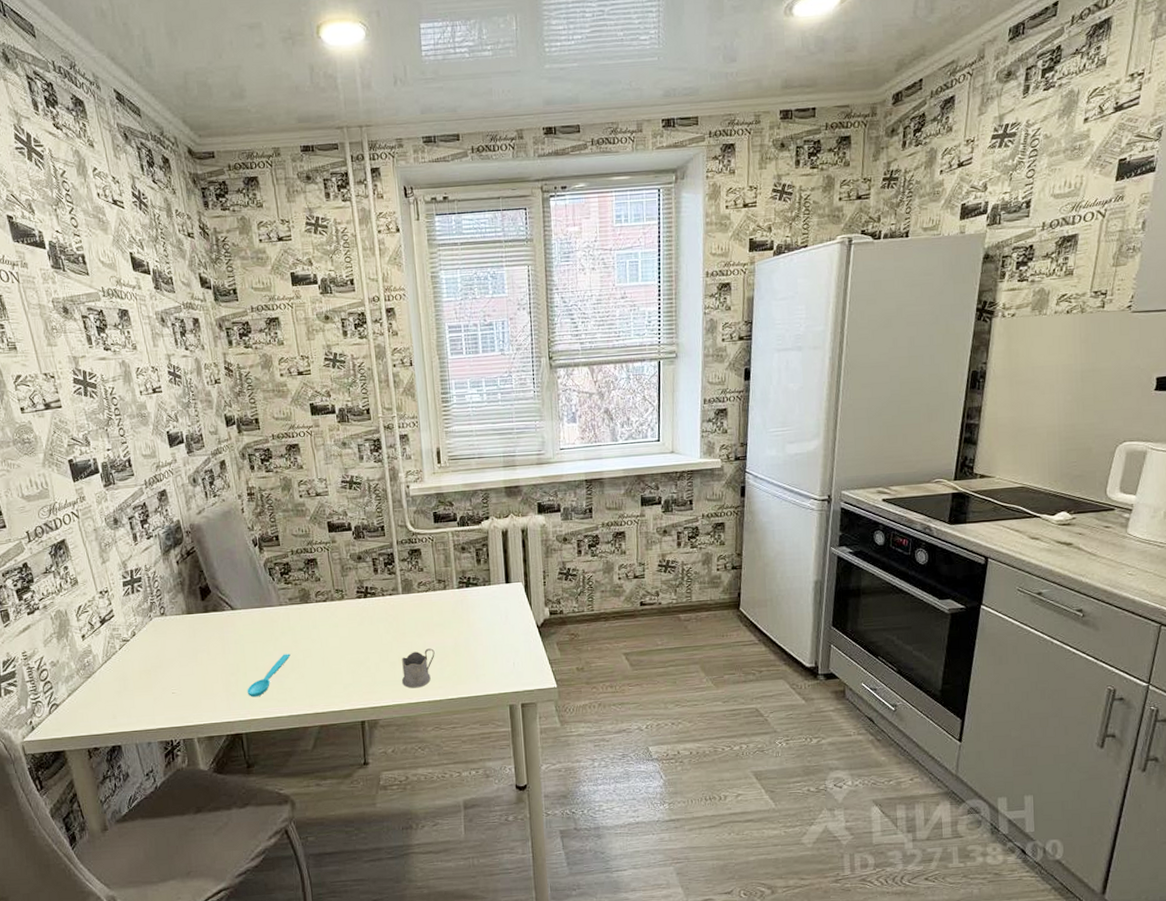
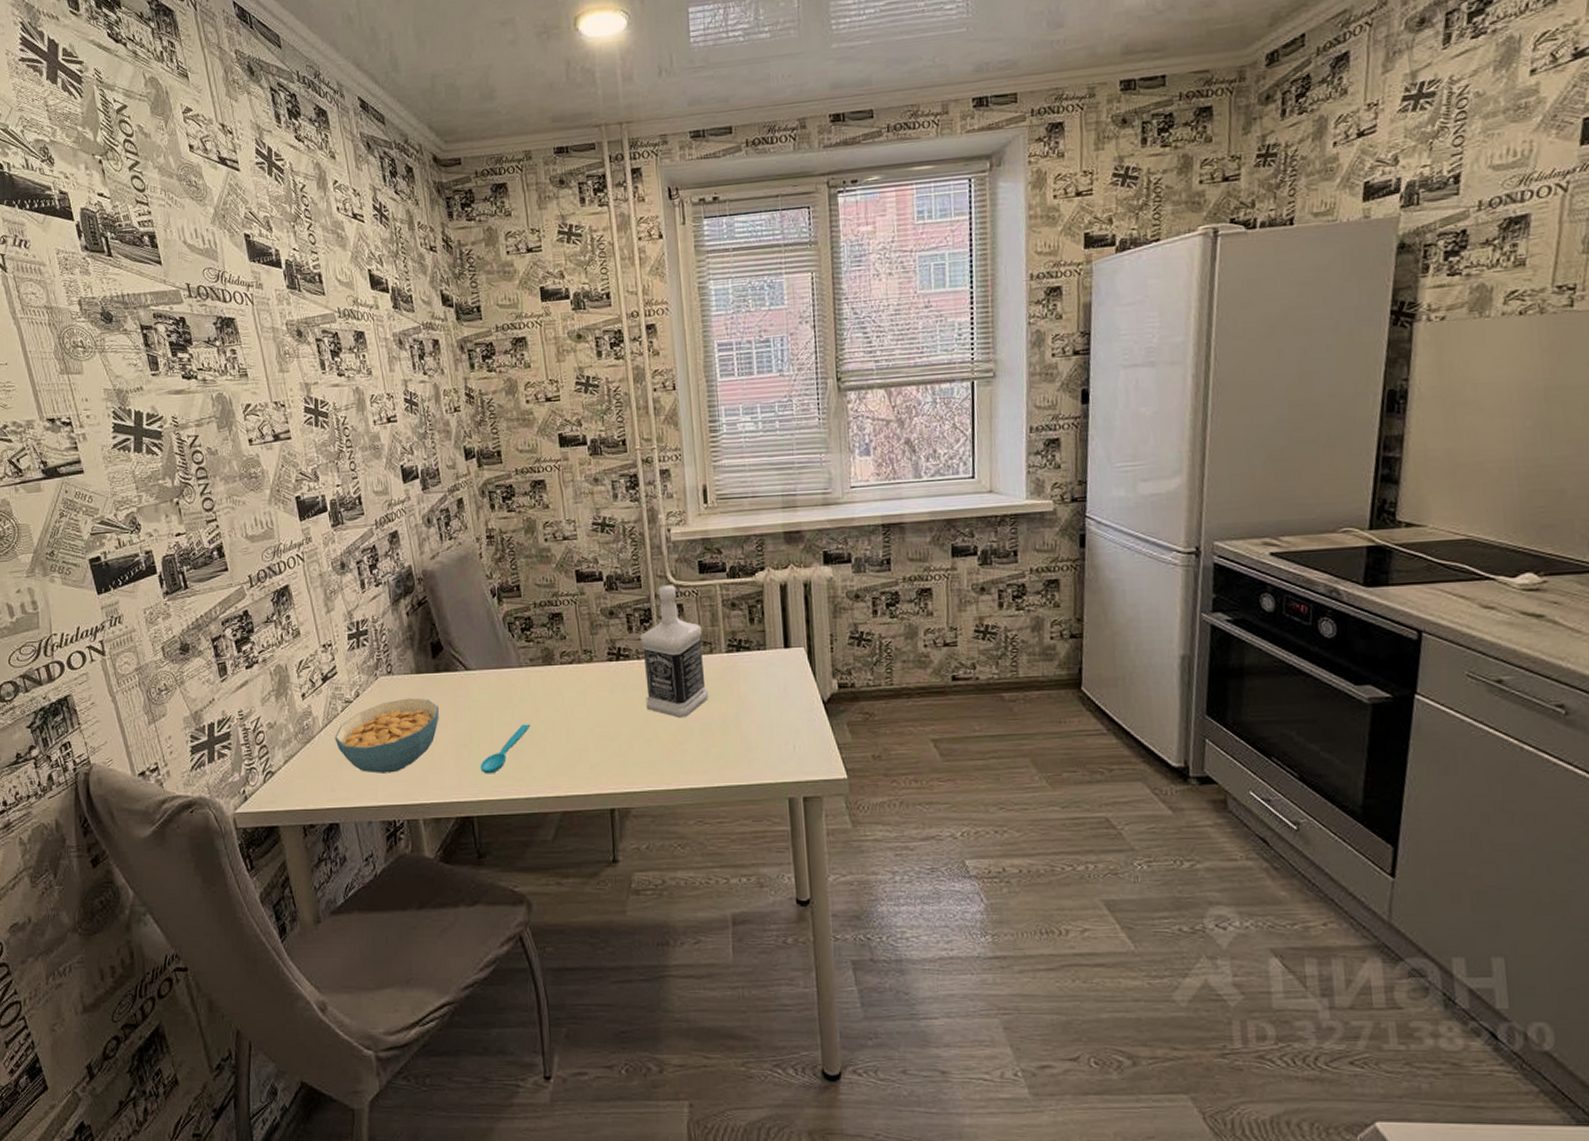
cereal bowl: none [114,635,209,701] -> present [335,698,439,773]
bottle: none [385,533,444,644] -> present [640,585,709,719]
tea glass holder: present [402,648,435,689] -> none [659,724,699,772]

